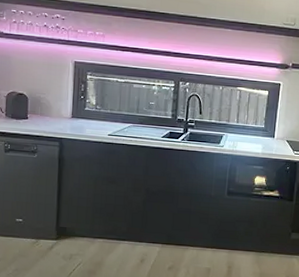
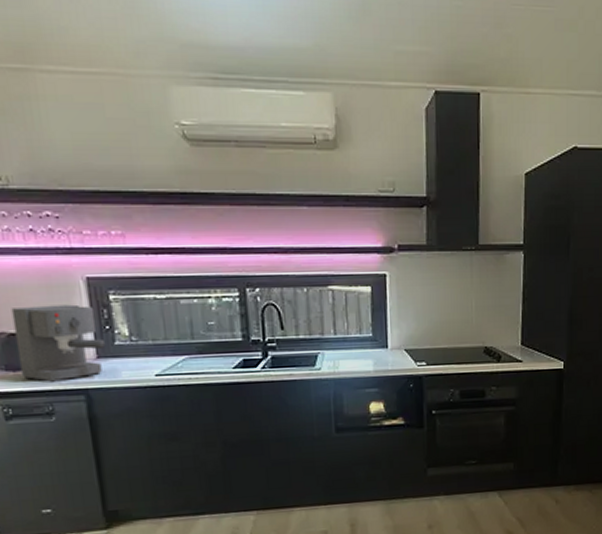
coffee maker: none [20,76,79,130] -> present [11,304,106,382]

